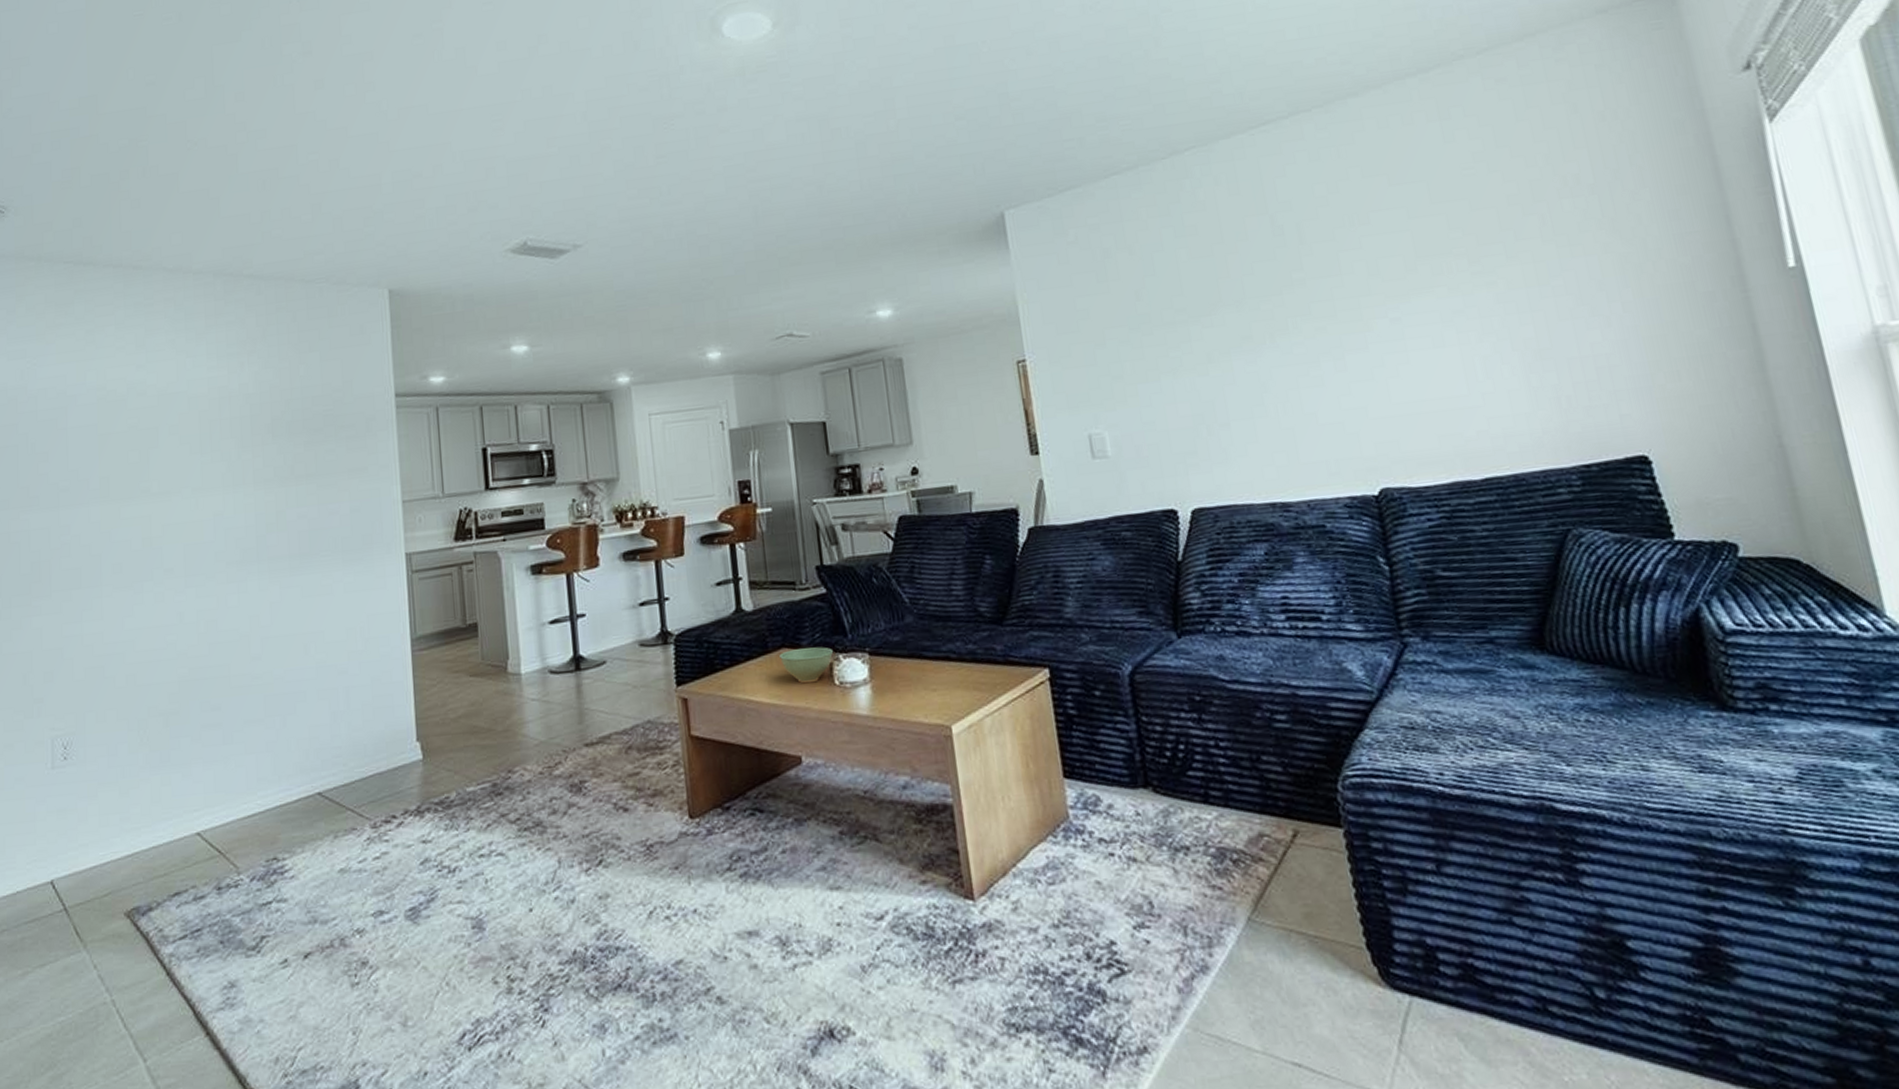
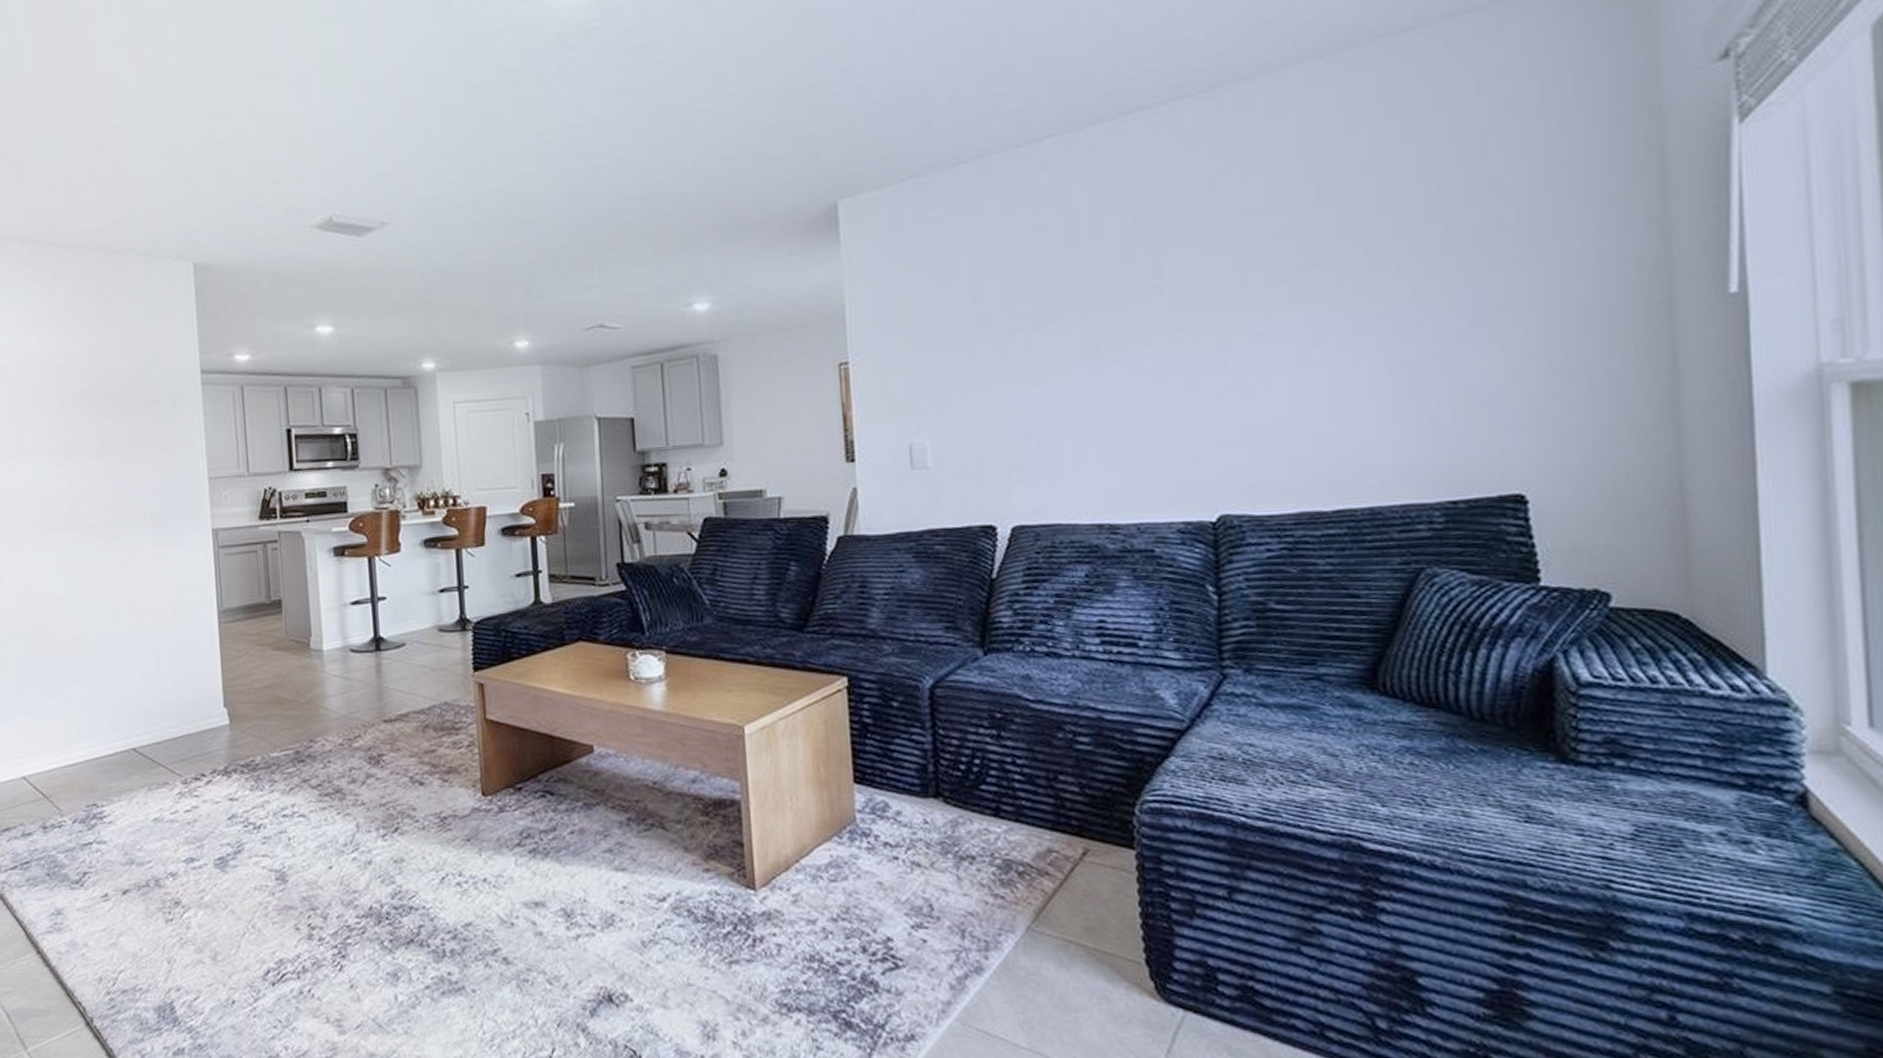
bowl: present [779,647,834,684] -> none [576,642,631,677]

